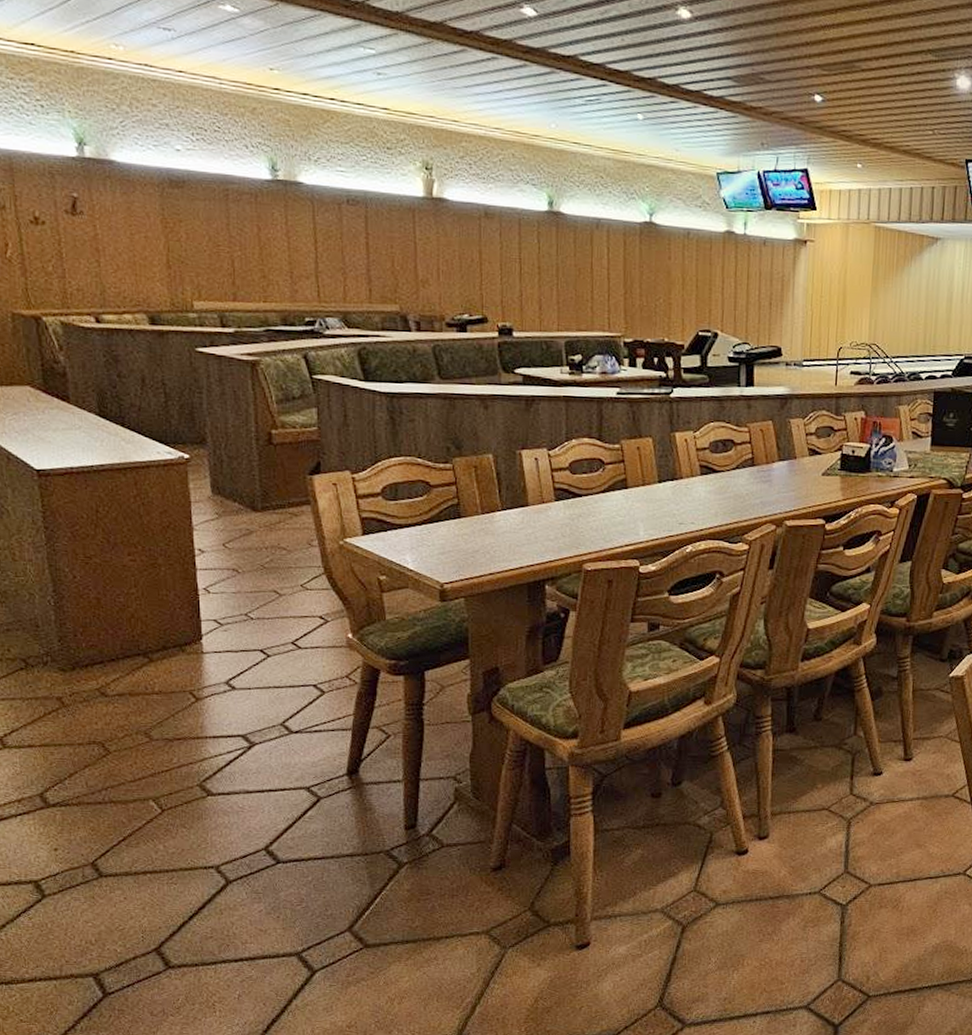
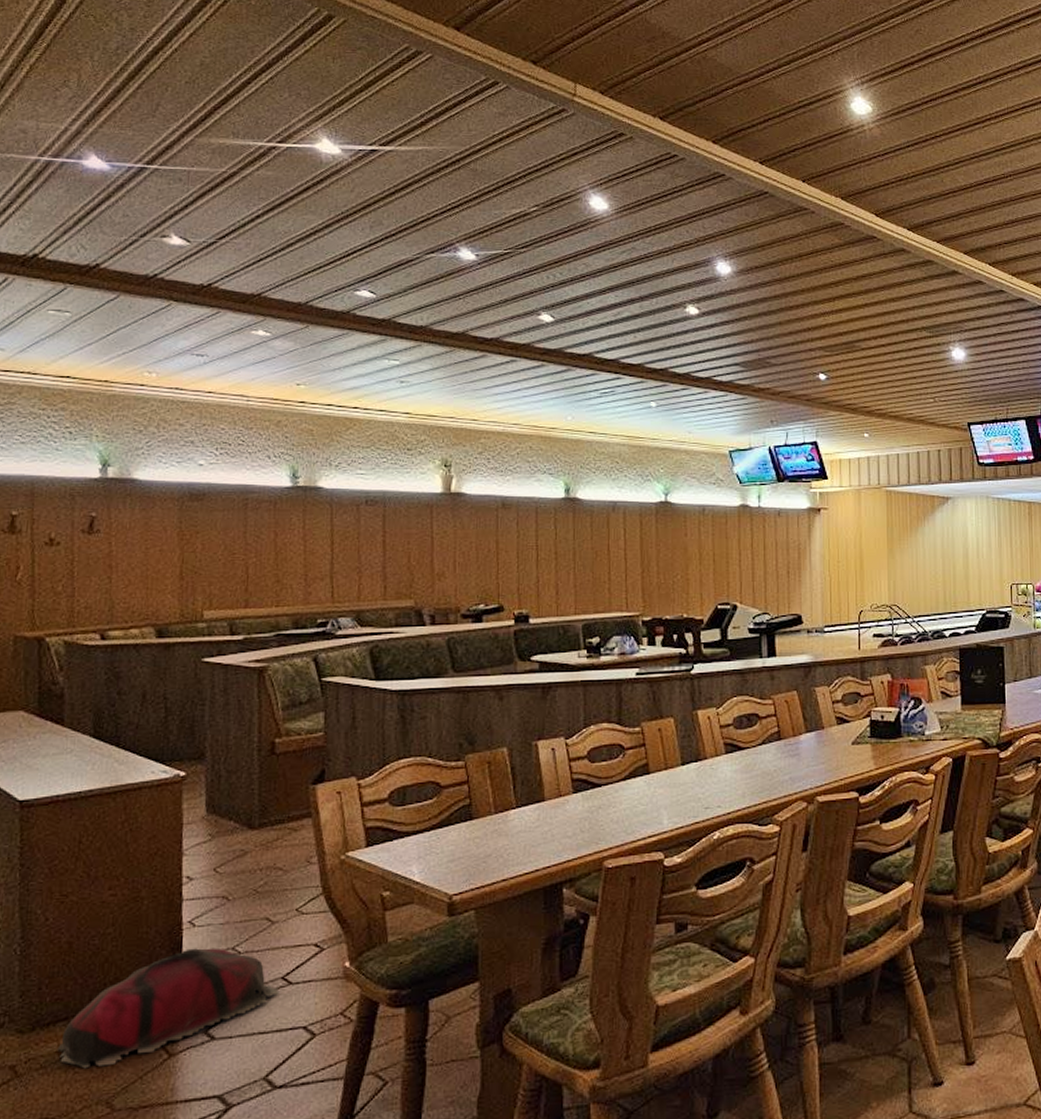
duffel bag: none [97,612,292,705] -> present [57,948,281,1069]

